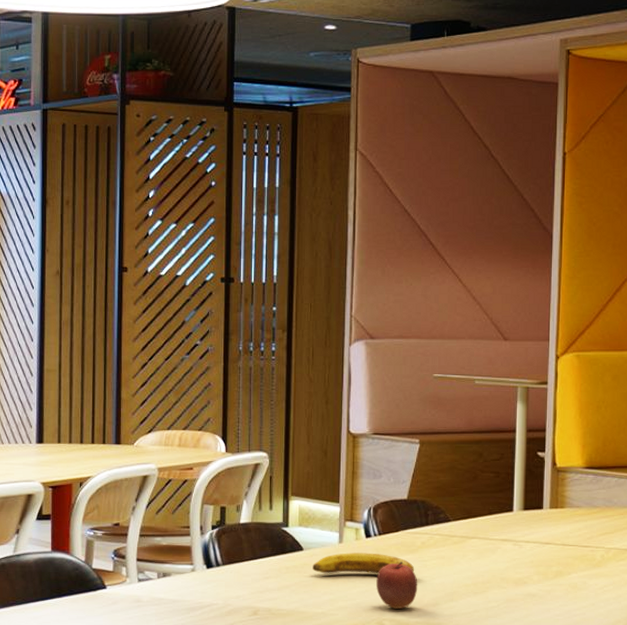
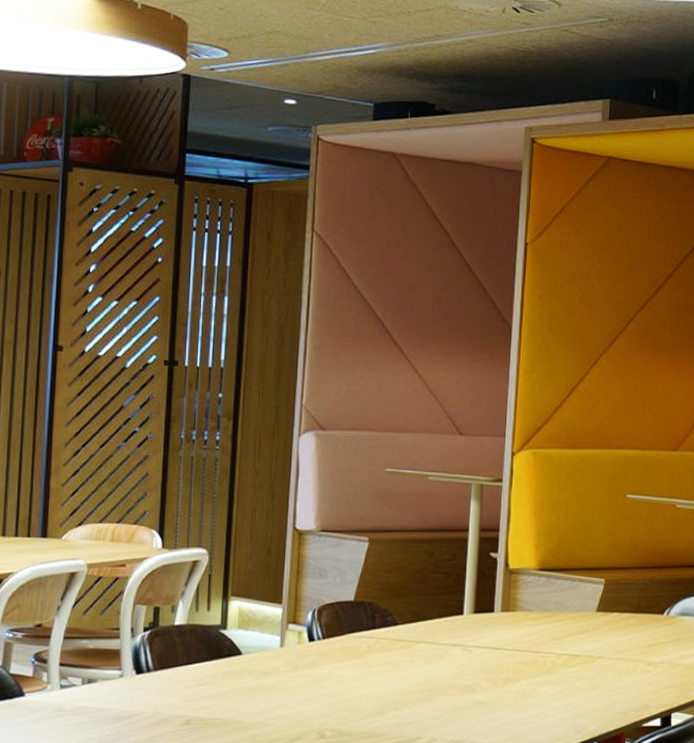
banana: present [313,553,415,574] -> none [251,657,360,681]
apple: present [376,561,418,609] -> none [318,667,362,718]

